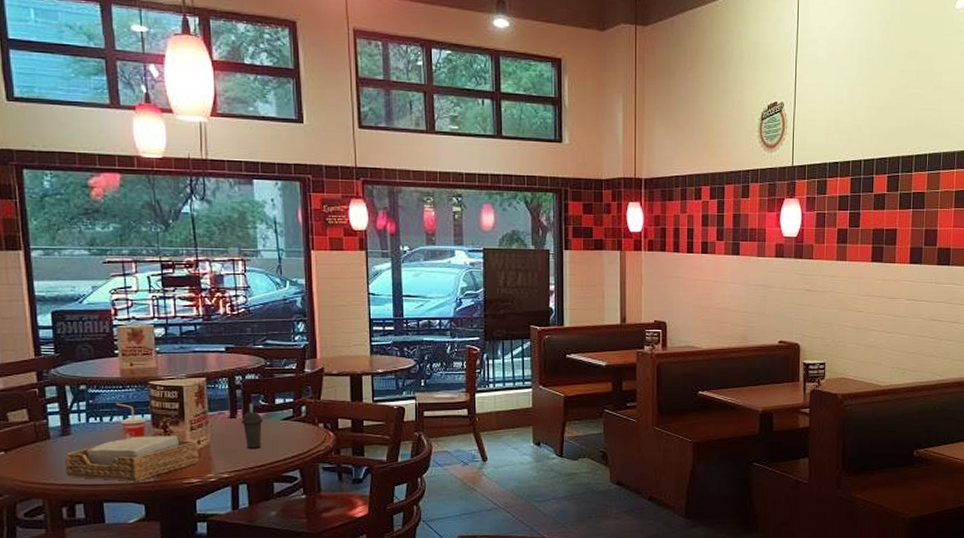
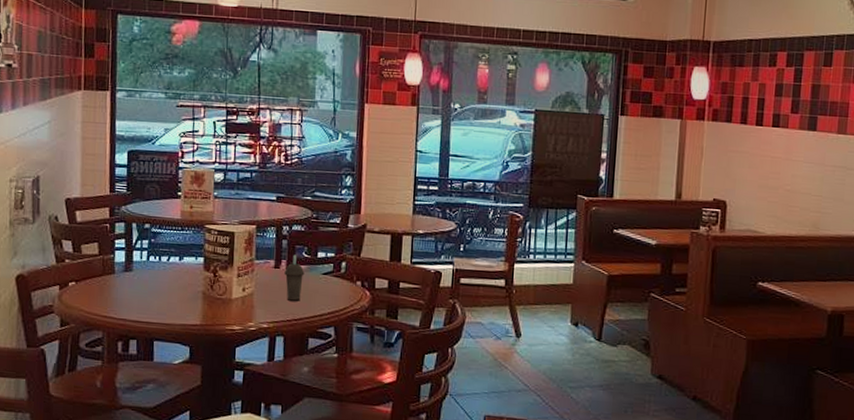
napkin holder: present [65,436,199,481] -> none [124,278,243,323]
beverage cup: present [116,403,147,440] -> none [174,244,199,281]

